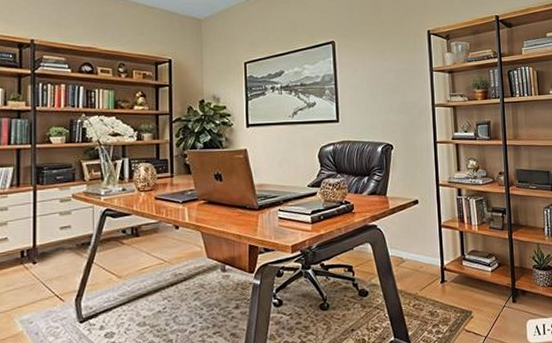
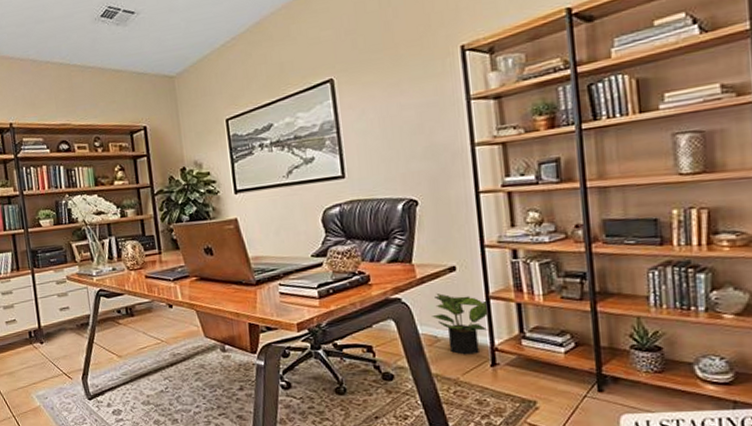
potted plant: none [399,222,440,274] -> present [432,293,488,355]

